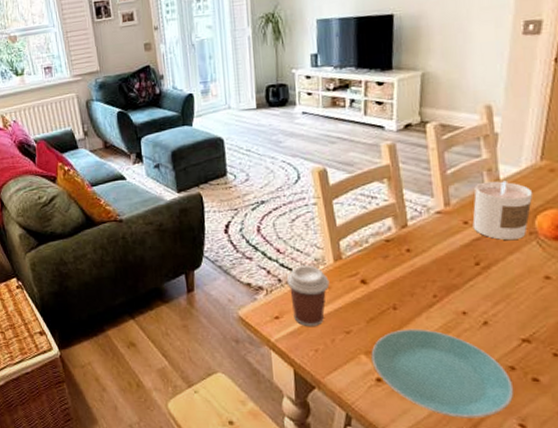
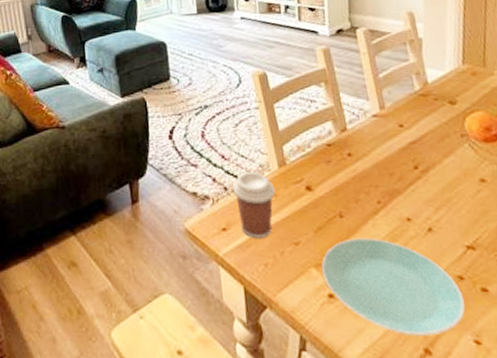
candle: present [472,180,533,240] -> none [406,84,460,143]

